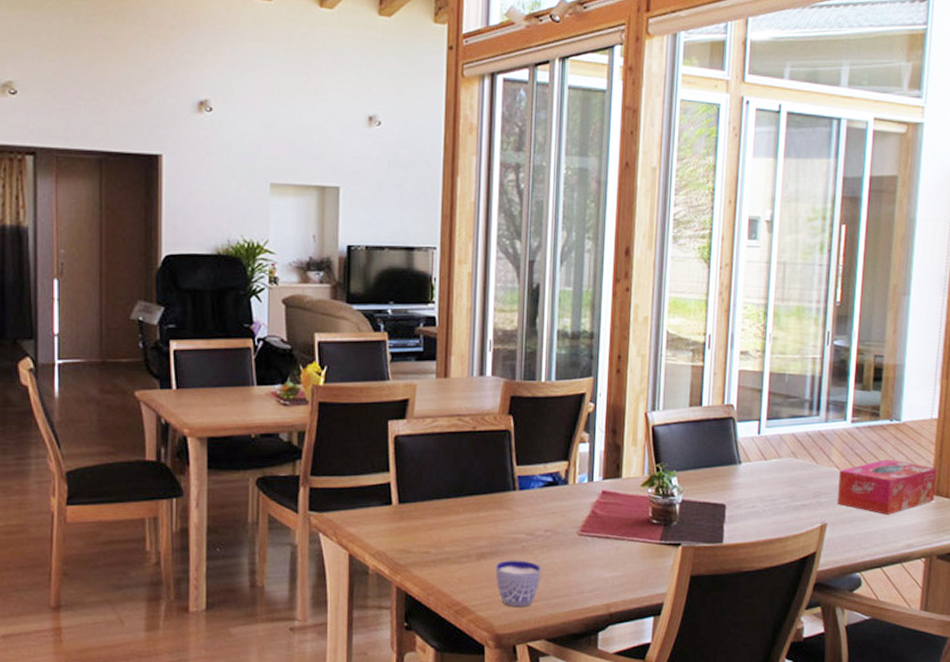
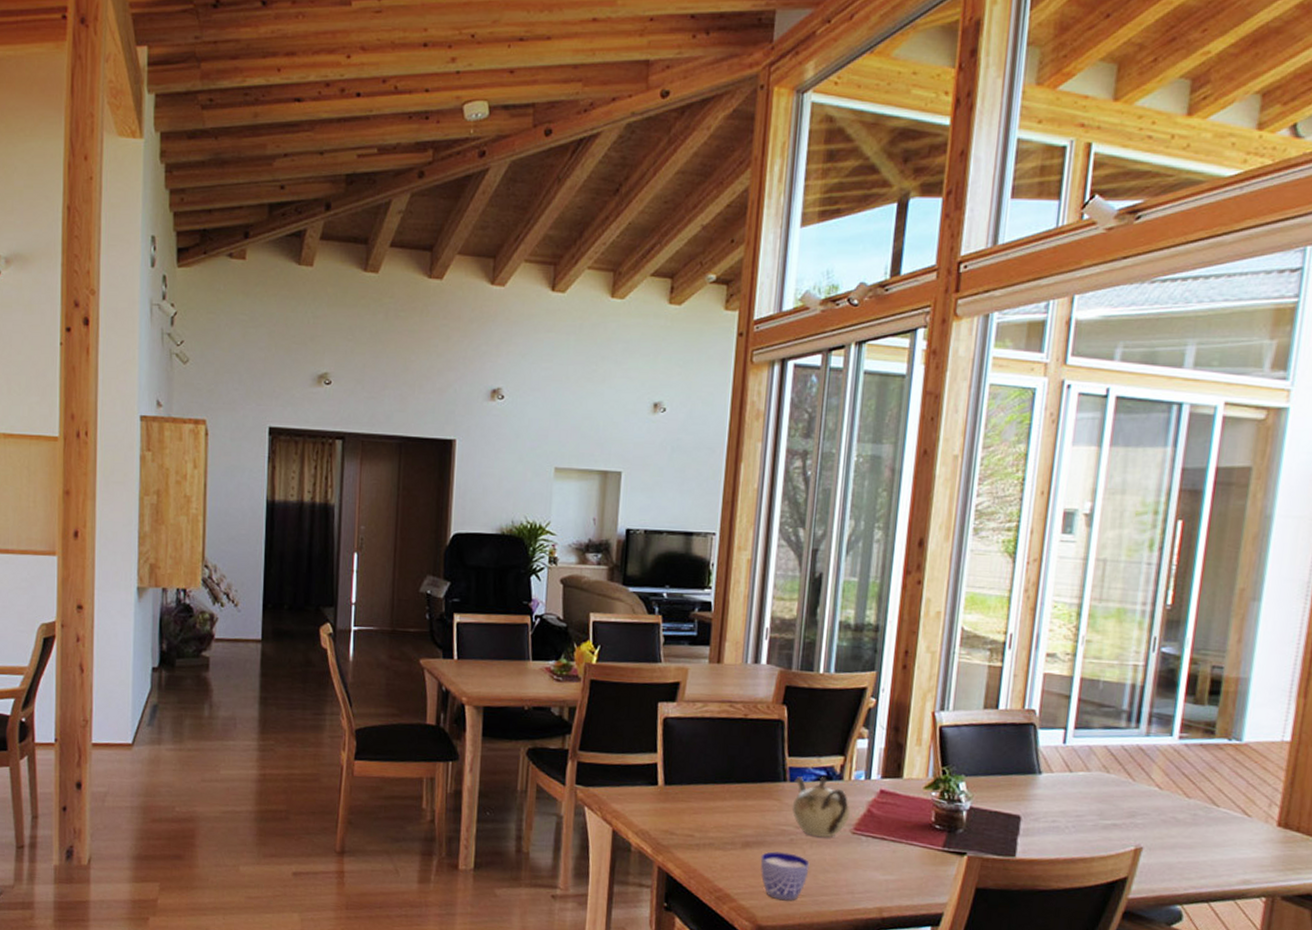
teapot: none [522,483,577,542] -> present [792,776,851,838]
tissue box: present [837,459,937,515] -> none [1157,782,1287,845]

